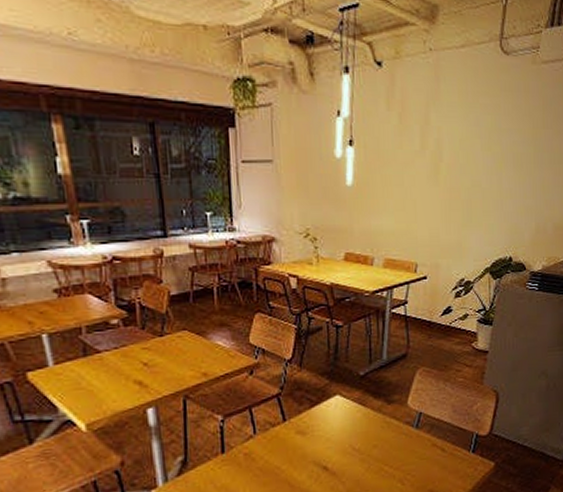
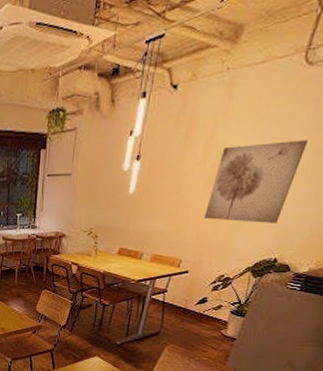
wall art: none [433,130,517,218] -> present [204,139,308,223]

